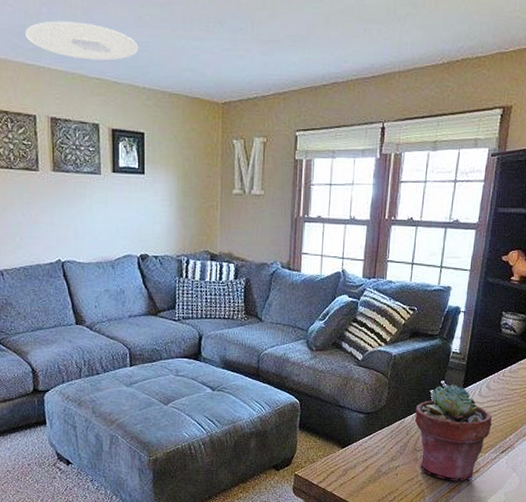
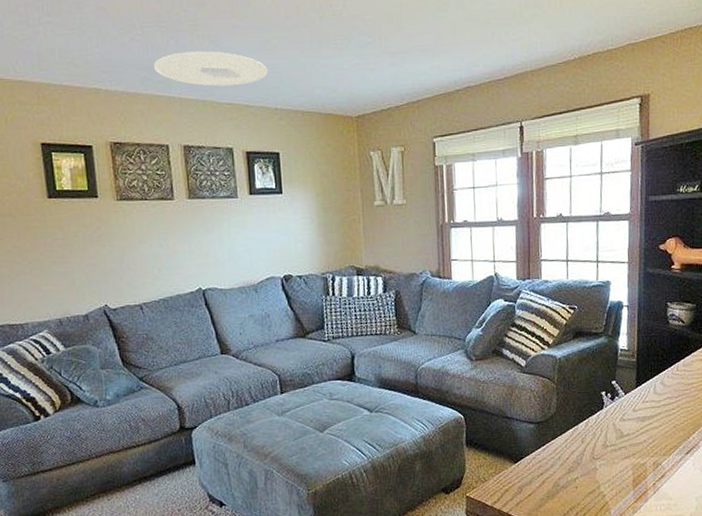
potted succulent: present [414,384,492,481] -> none [588,384,672,490]

